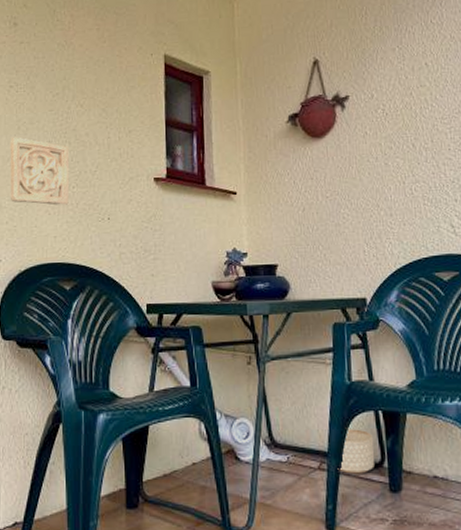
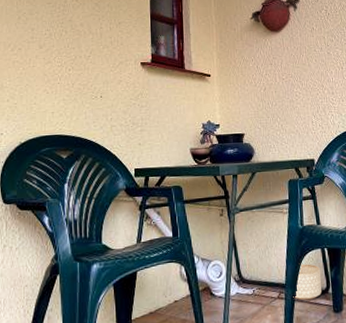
wall ornament: present [10,137,70,205] -> none [11,25,66,85]

